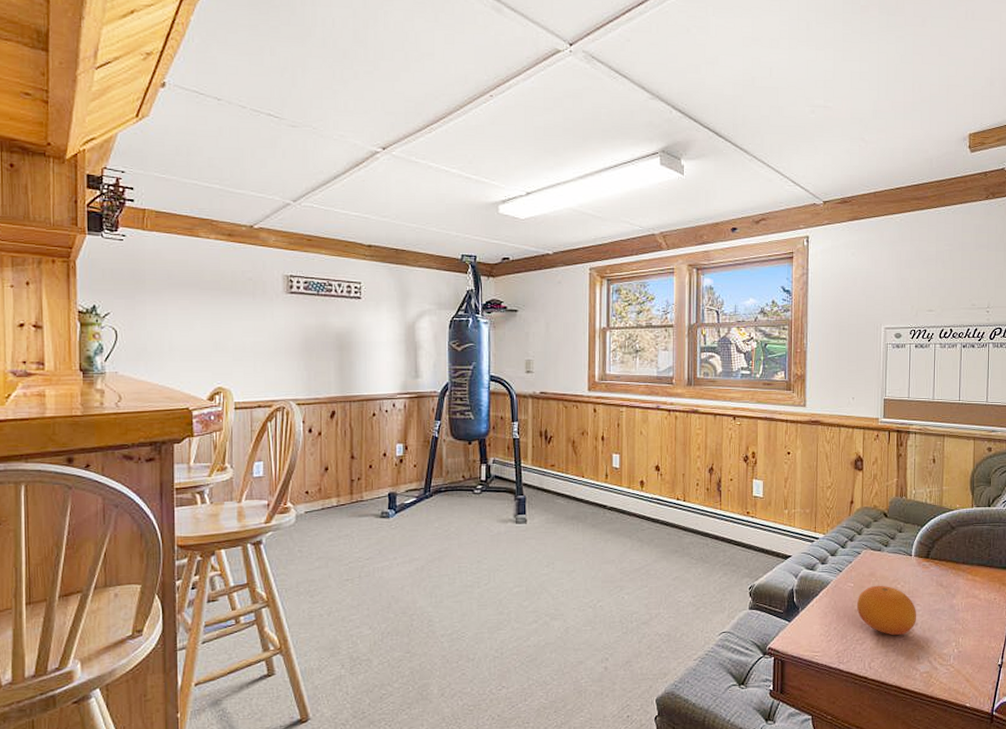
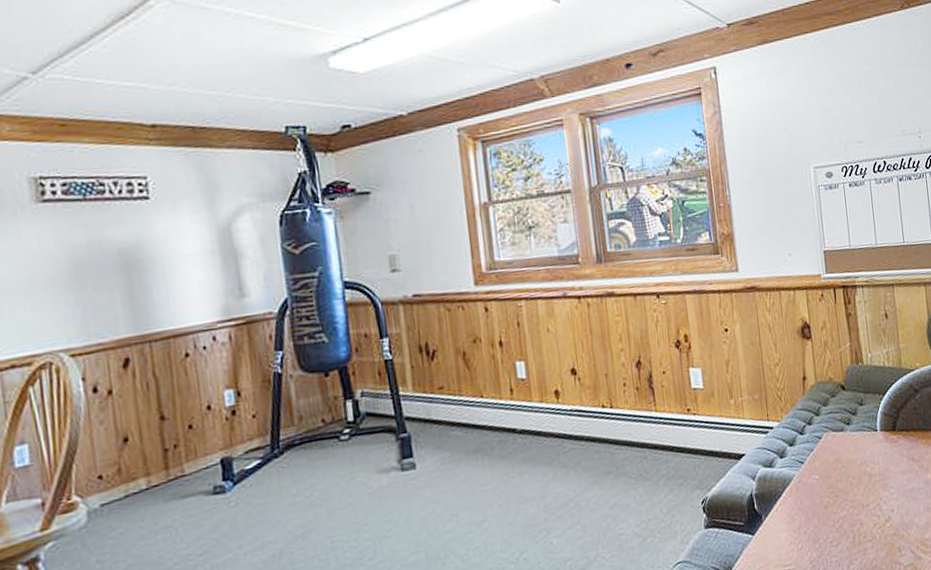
fruit: present [856,585,917,636] -> none [825,471,892,529]

